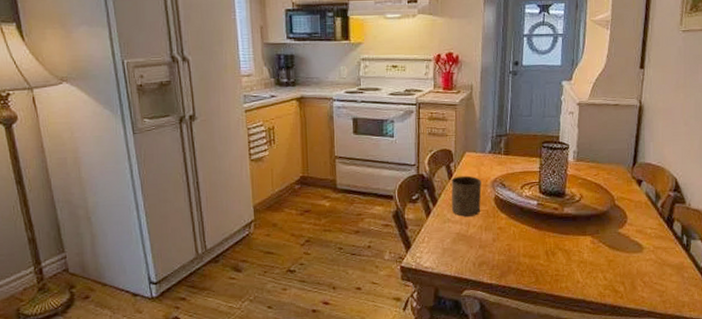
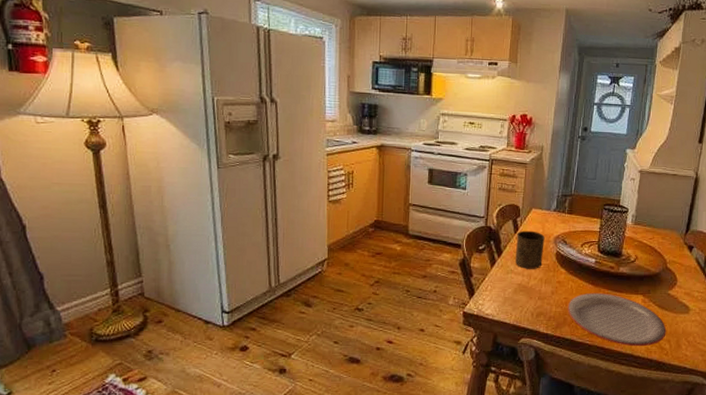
plate: none [511,236,620,291] -> present [567,292,667,347]

